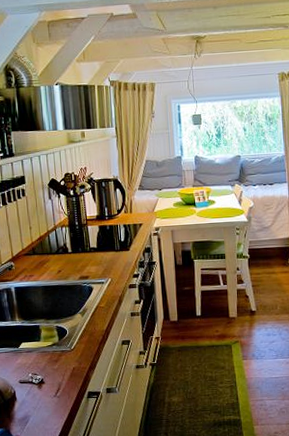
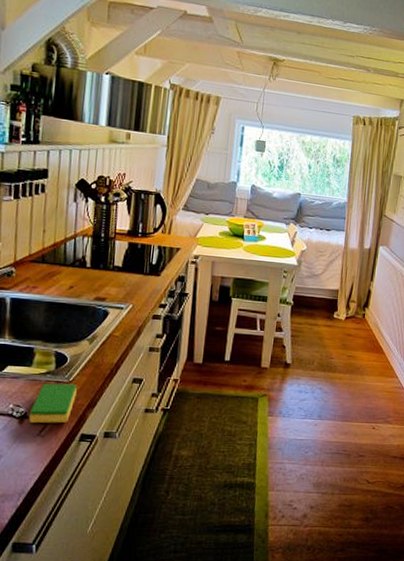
dish sponge: none [45,351,79,387] -> present [29,383,77,424]

